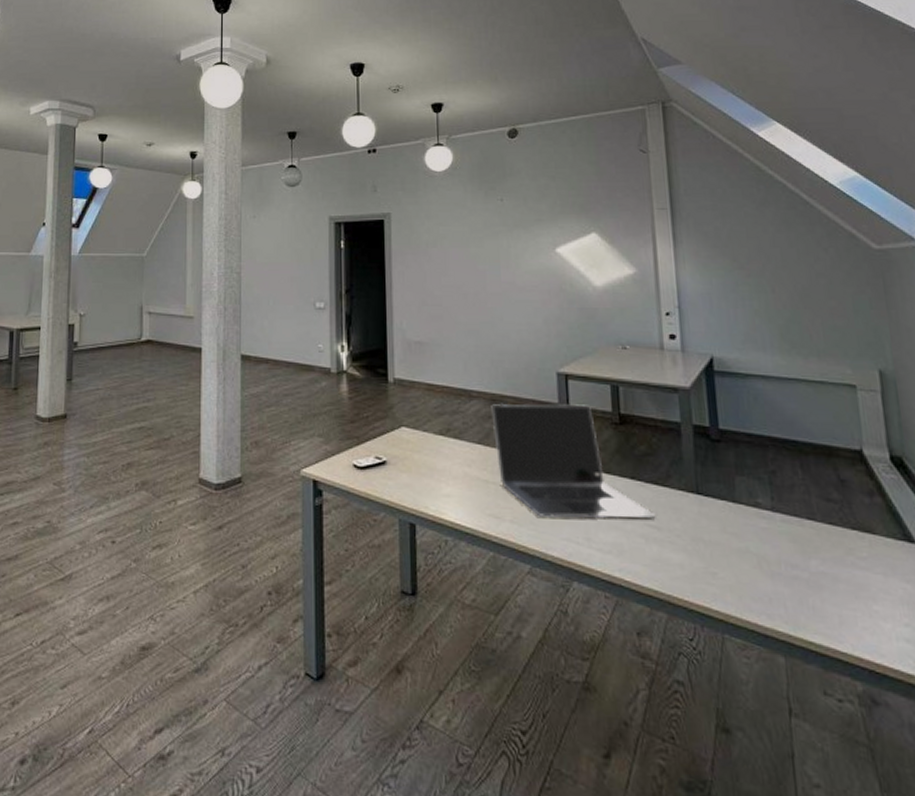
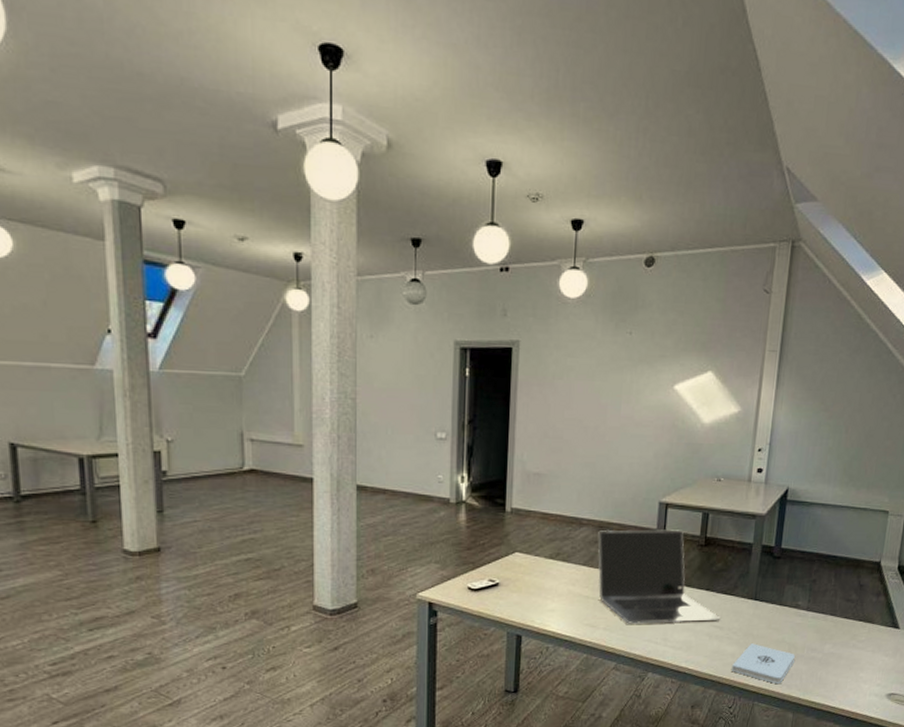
notepad: none [683,552,771,611] -> present [732,643,796,684]

